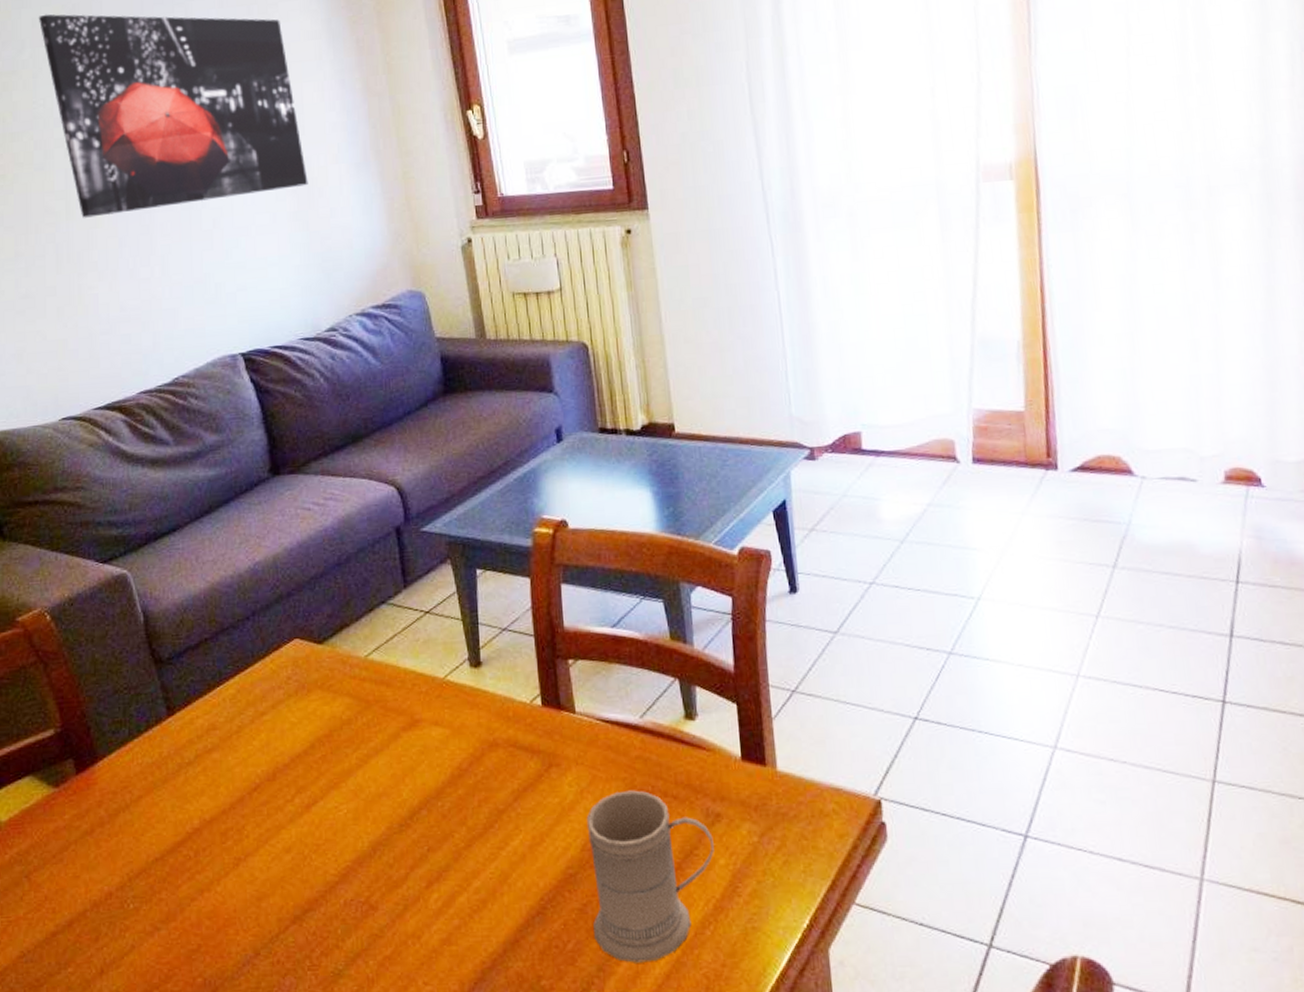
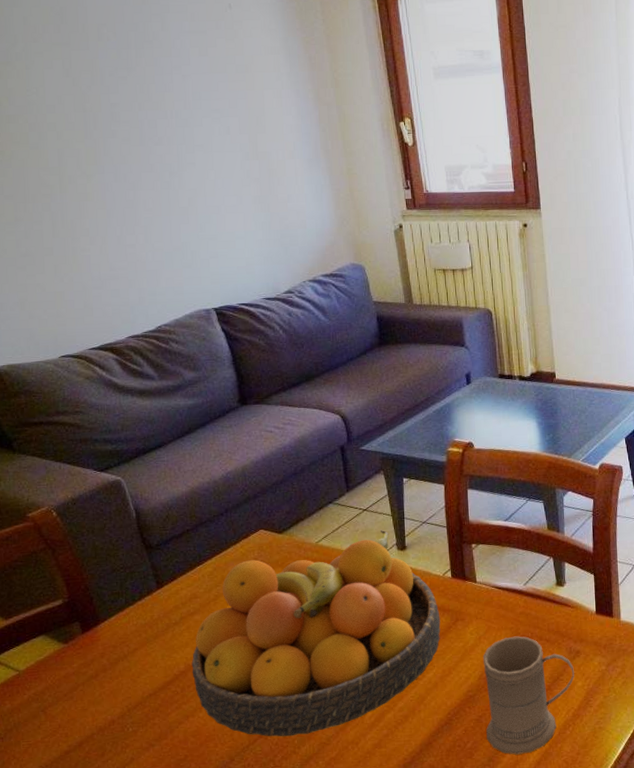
wall art: present [38,14,308,218] -> none [29,14,269,192]
fruit bowl: none [208,638,529,924] -> present [191,529,441,737]

